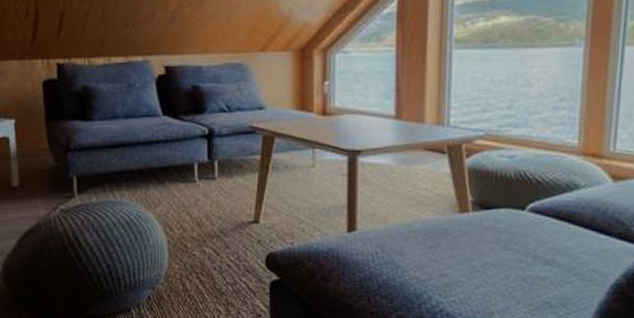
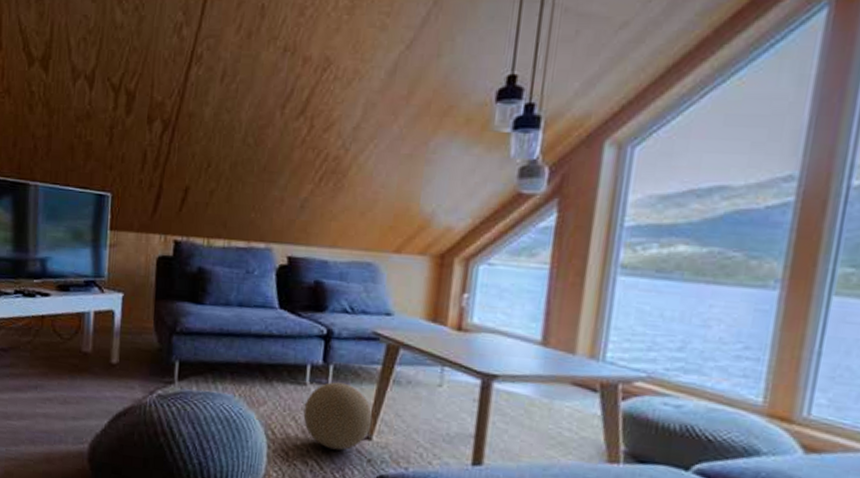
decorative ball: none [196,175,258,236] -> present [303,382,373,451]

